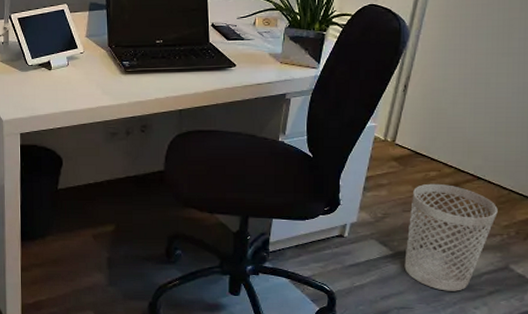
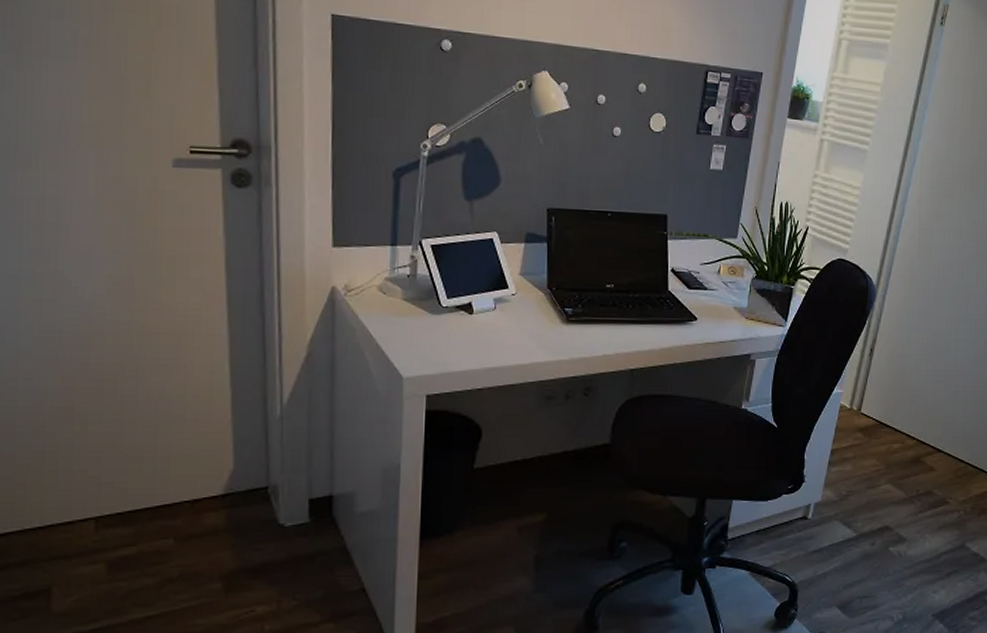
wastebasket: present [404,183,498,291] -> none [867,456,956,575]

